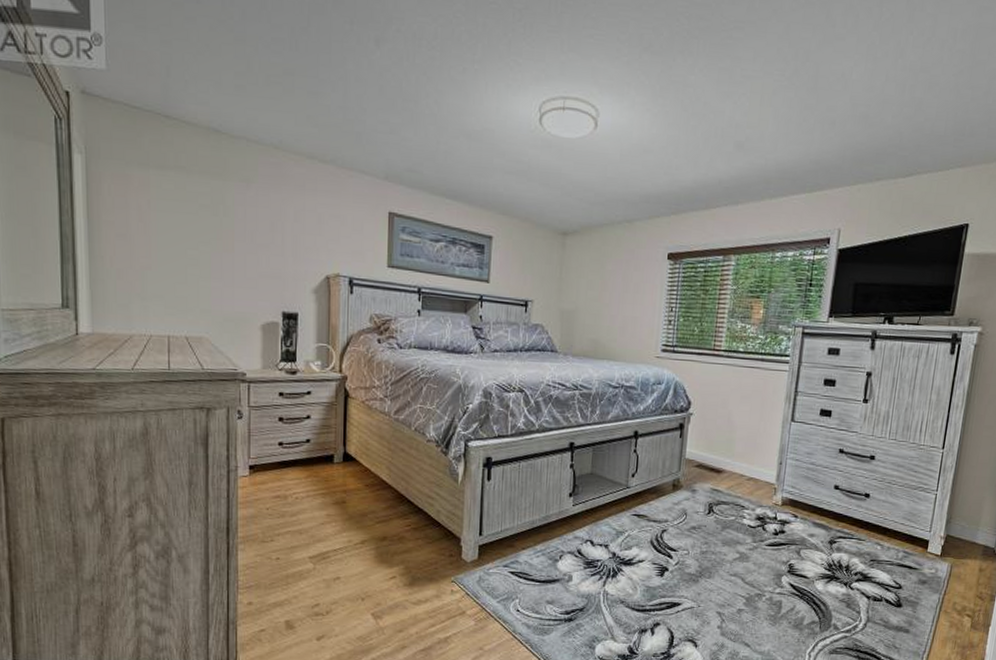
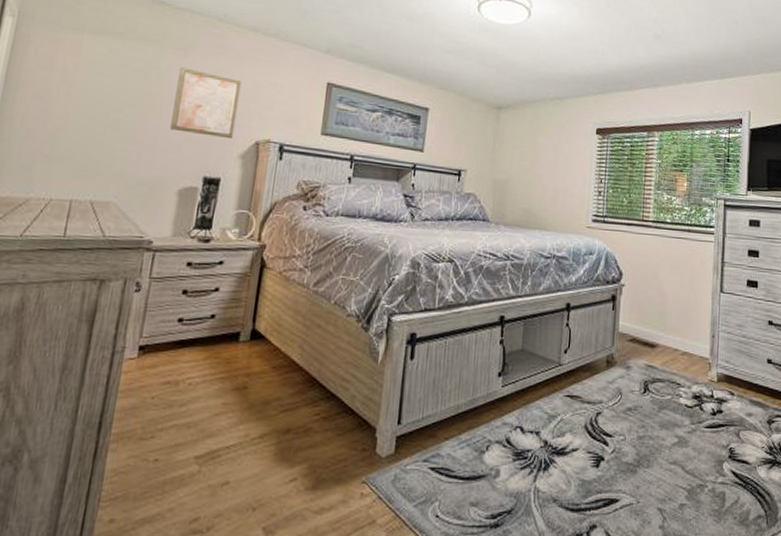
wall art: none [245,201,305,274] -> present [170,67,242,140]

